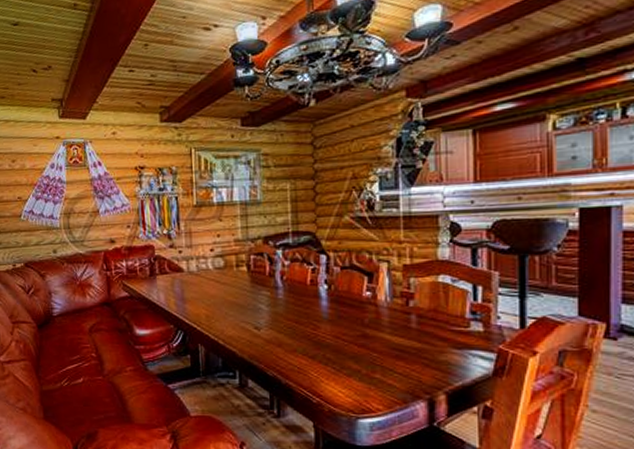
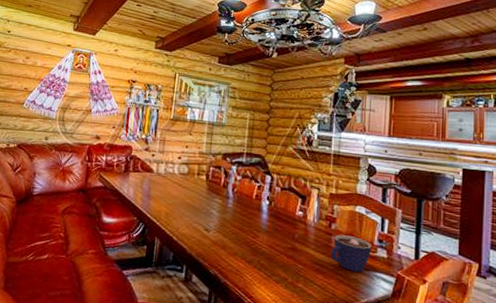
cup: none [411,312,464,352] -> present [330,235,372,272]

